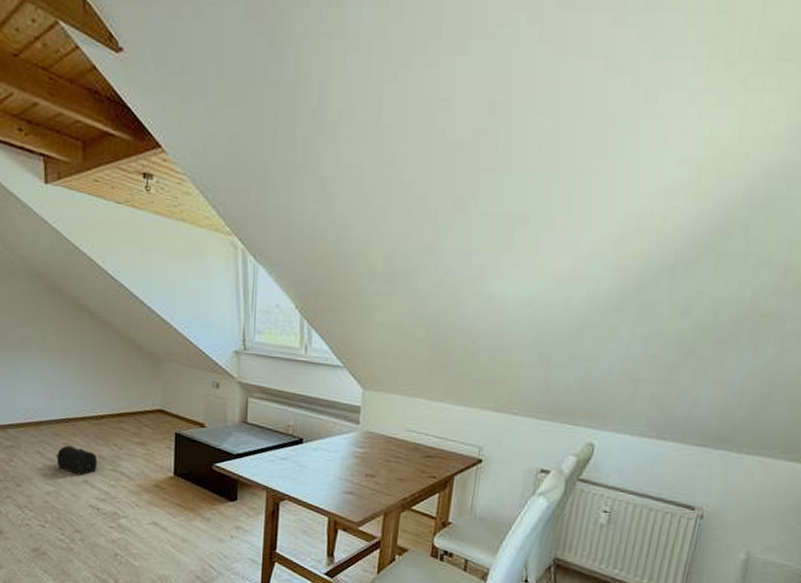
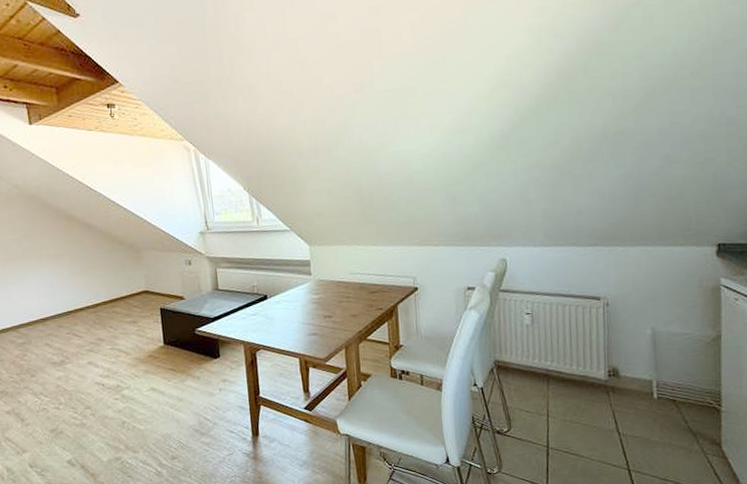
treasure chest: present [56,445,97,476] -> none [62,334,98,358]

